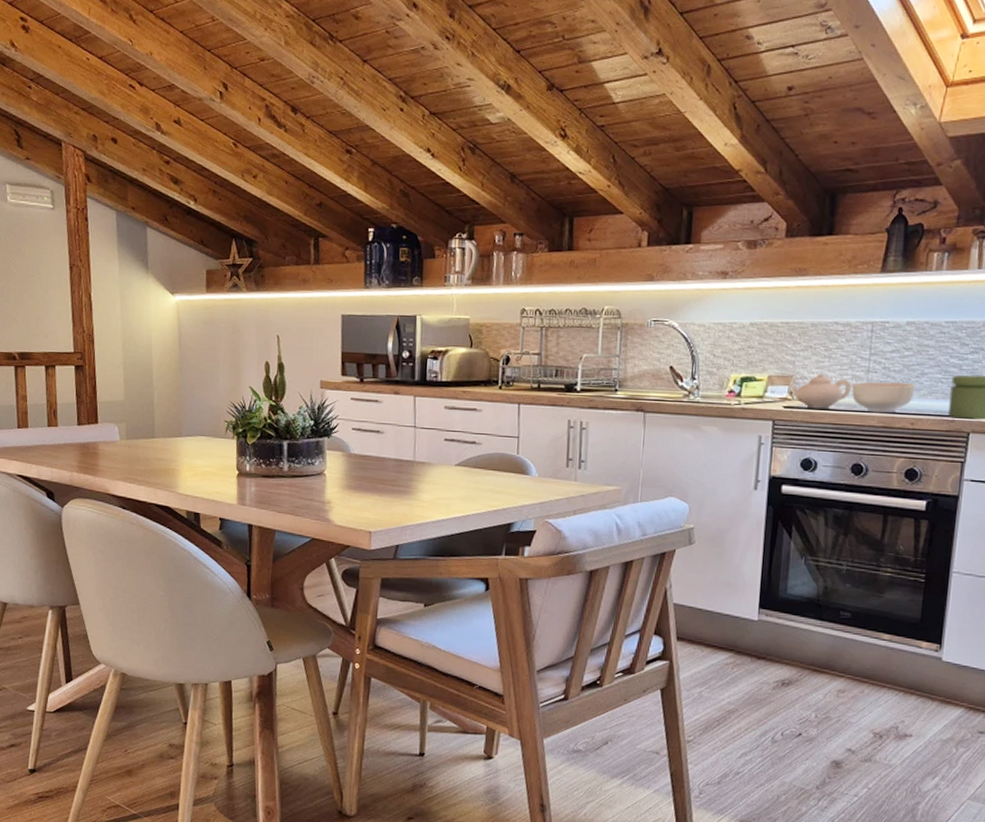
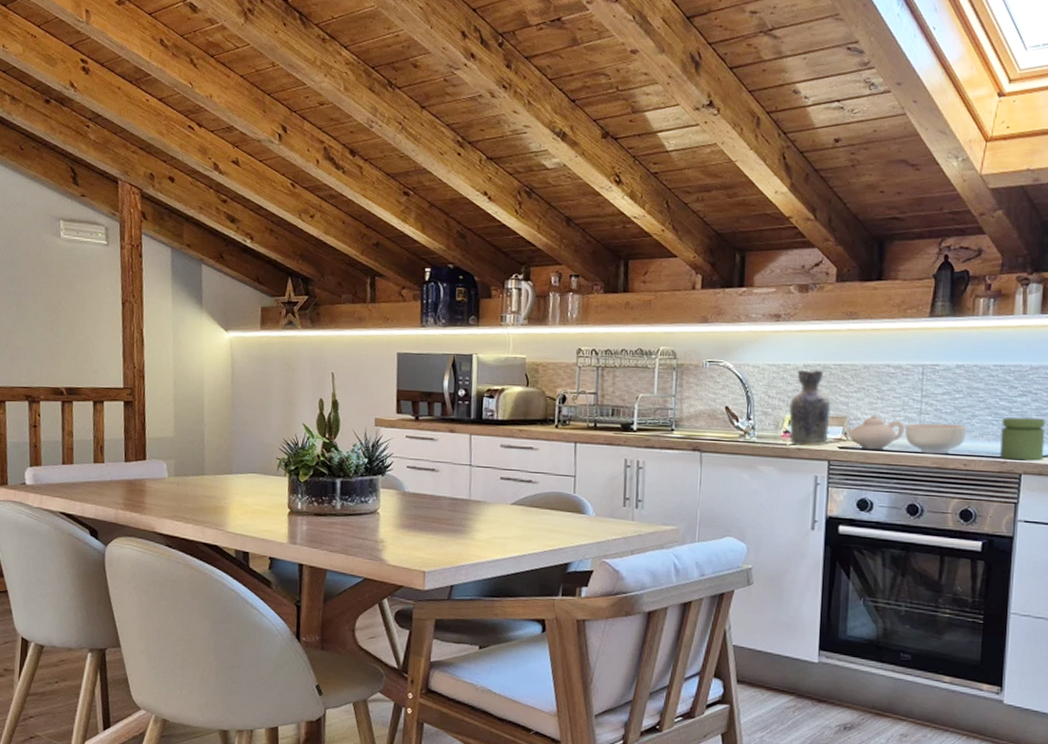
ceramic jug: none [733,328,777,407] -> present [788,369,831,448]

